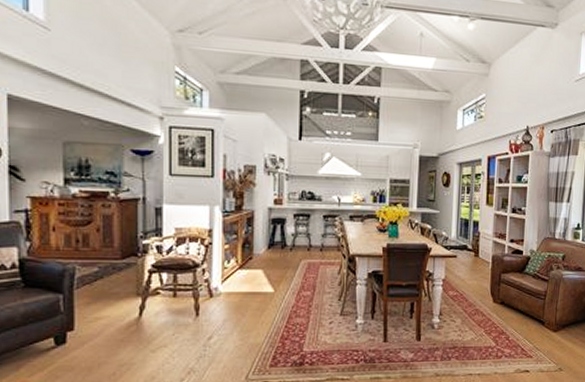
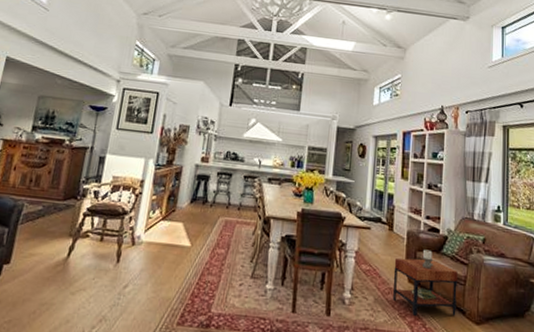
side table: none [479,271,539,331] -> present [393,249,458,316]

